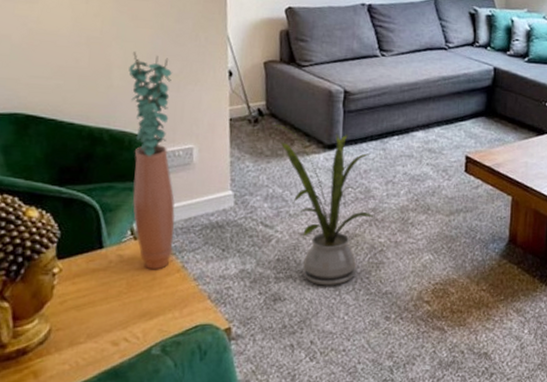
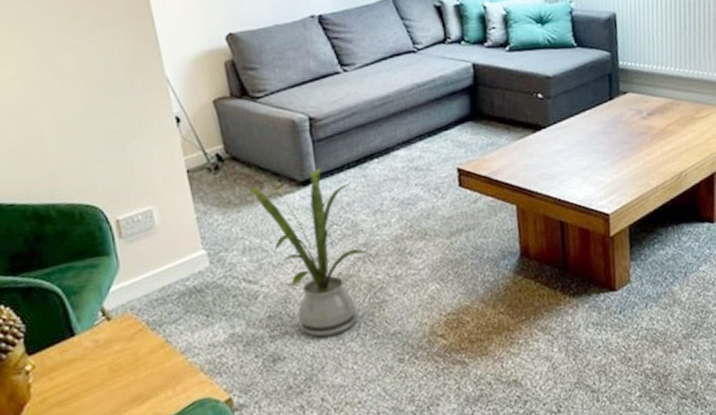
vase: present [129,52,176,270] -> none [63,113,152,351]

